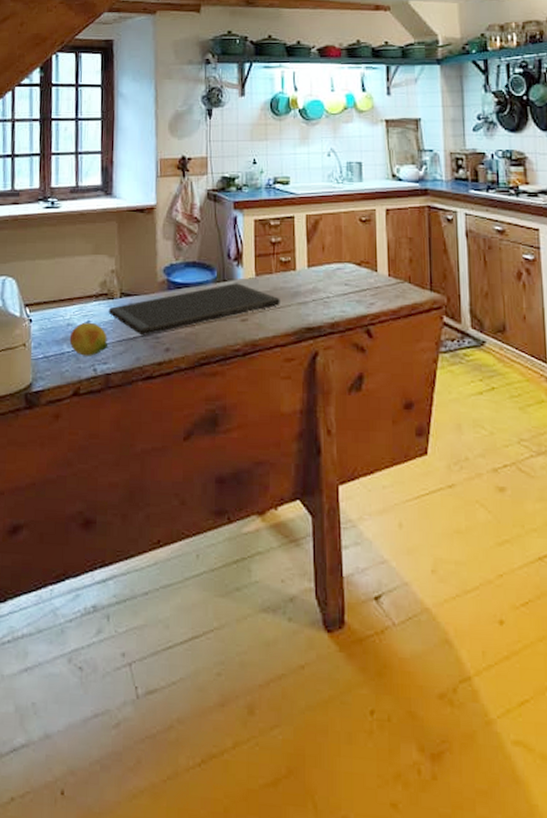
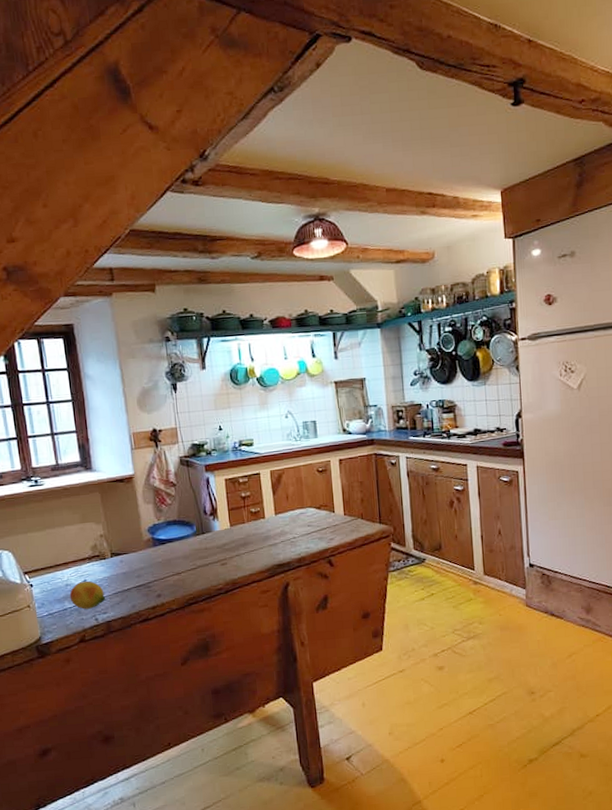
cutting board: present [108,283,280,336] -> none [102,534,254,587]

